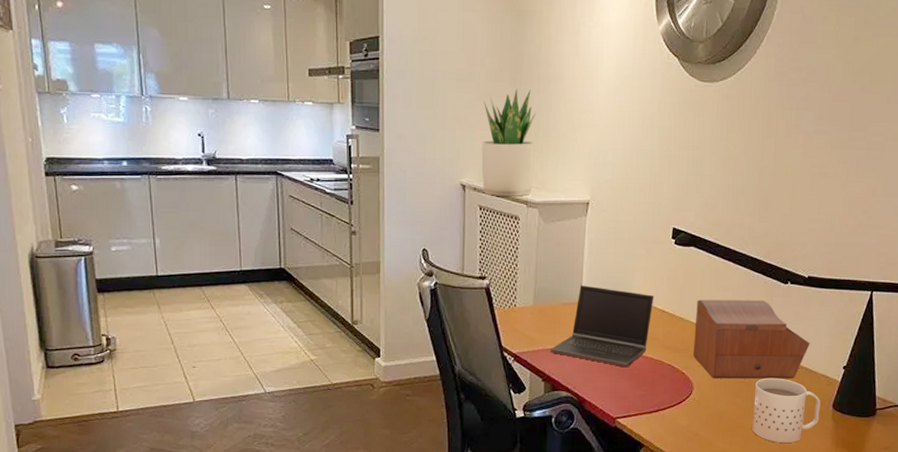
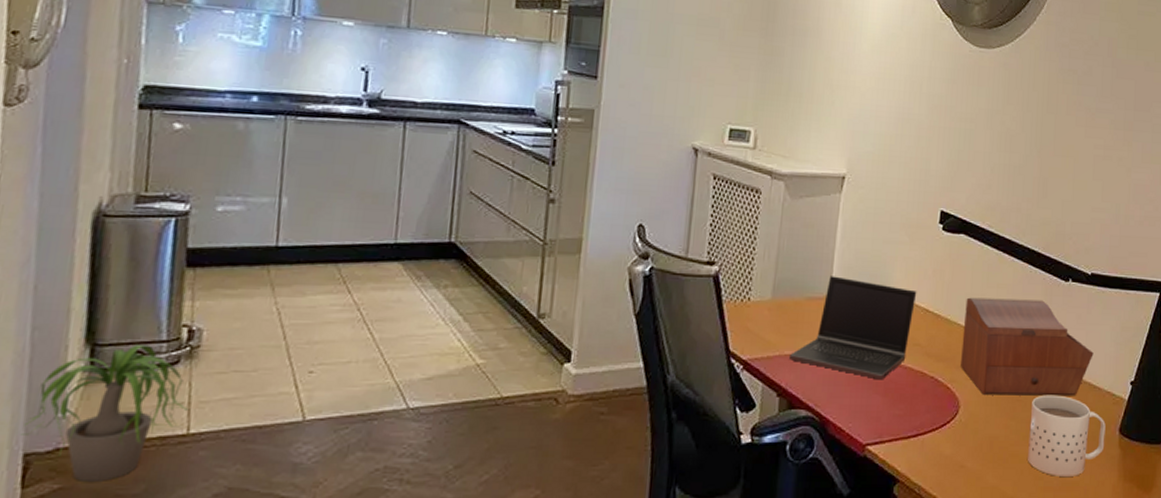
potted plant: none [10,349,115,443] -> present [20,345,189,481]
planter: present [481,89,536,197] -> none [719,40,789,166]

